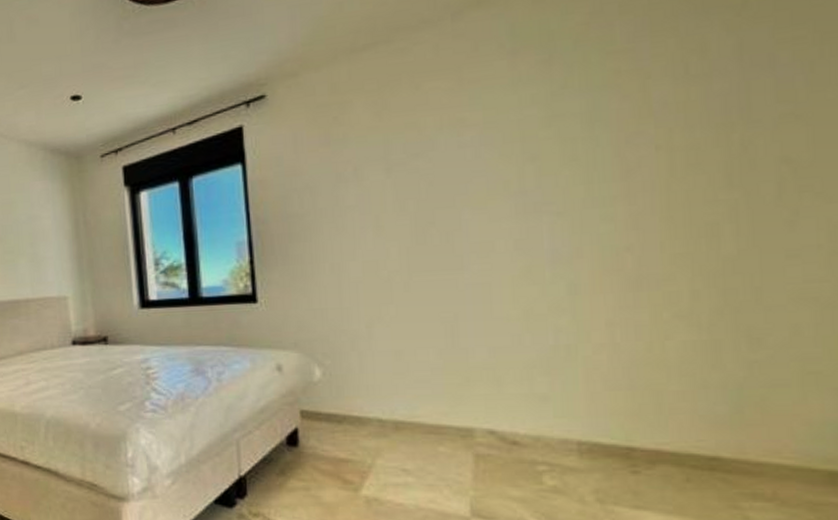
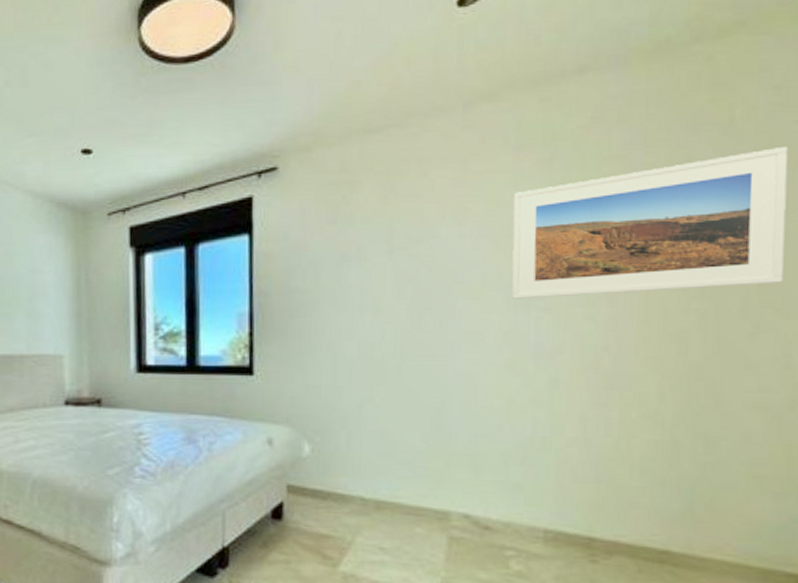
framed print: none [512,21,822,206] -> present [511,146,789,299]

